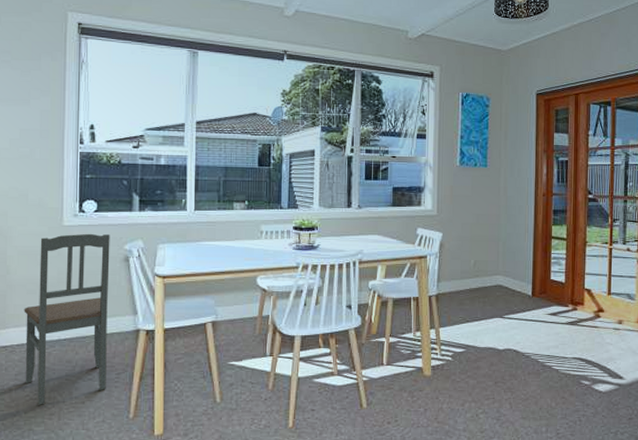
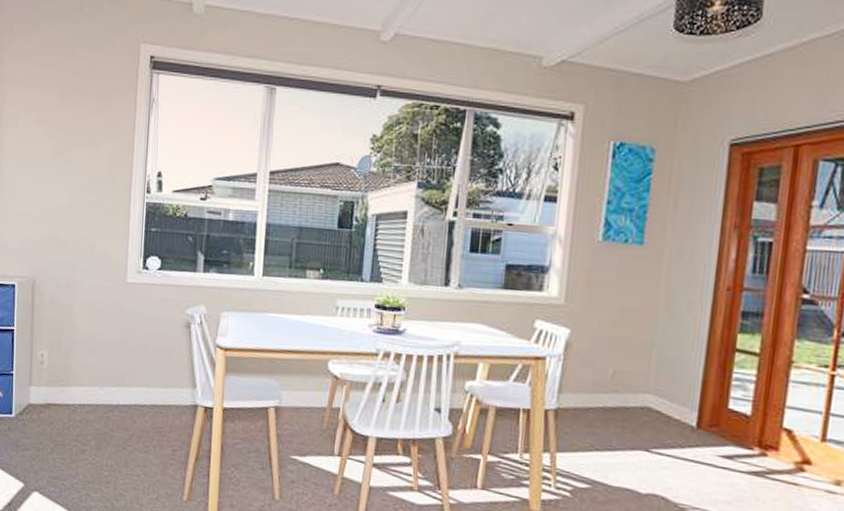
dining chair: present [24,233,110,405] -> none [85,292,173,472]

